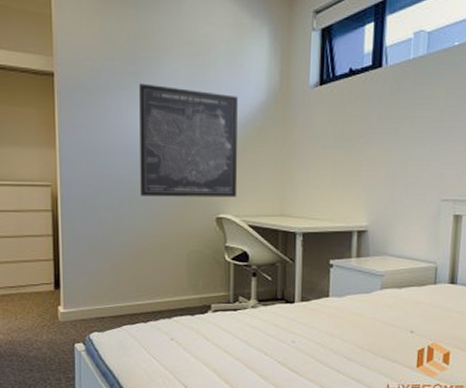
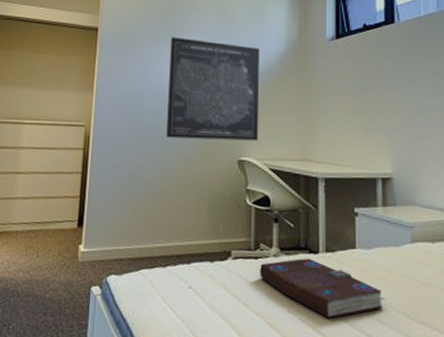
book: none [239,307,353,358] -> present [260,258,386,318]

